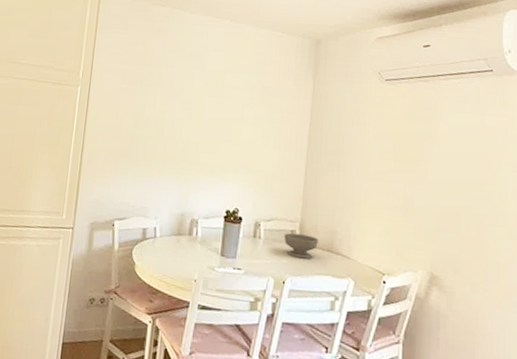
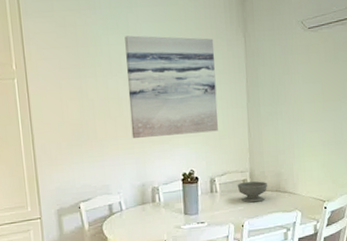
wall art: none [180,61,281,172] -> present [125,35,219,138]

